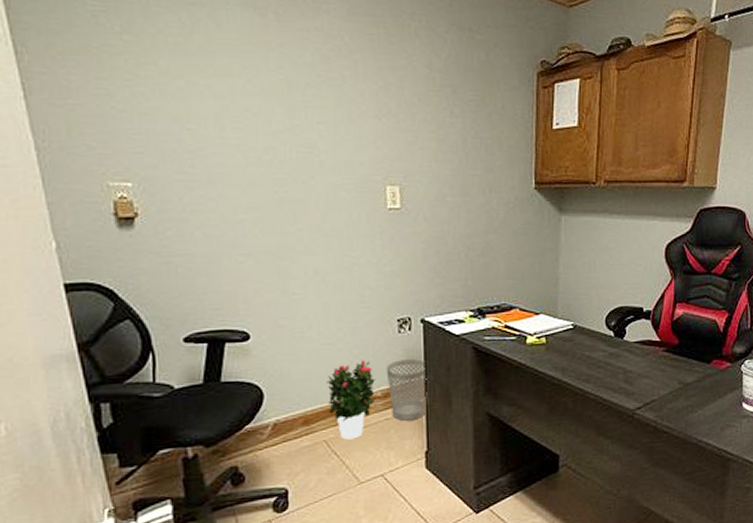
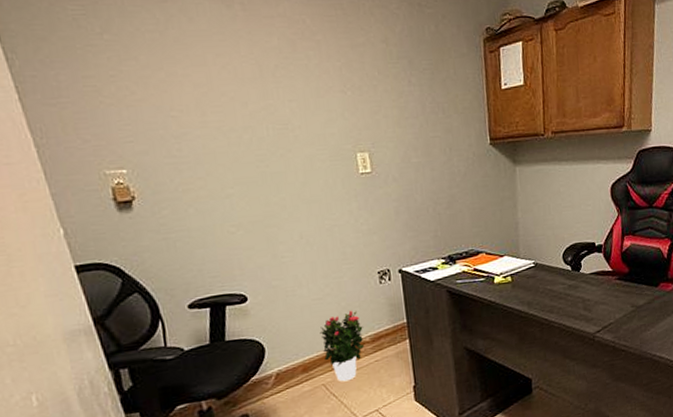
wastebasket: present [386,359,428,421] -> none [371,305,411,361]

